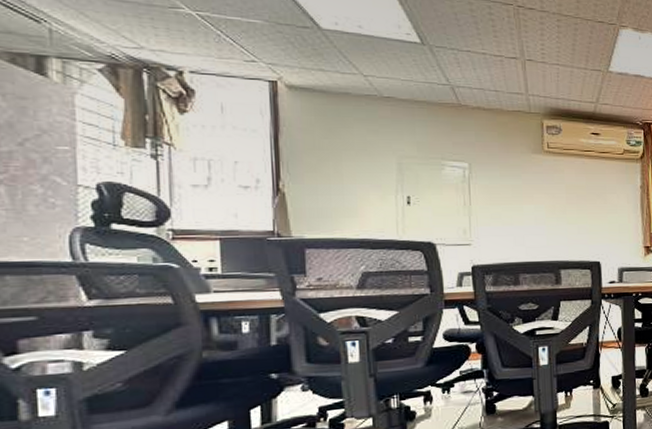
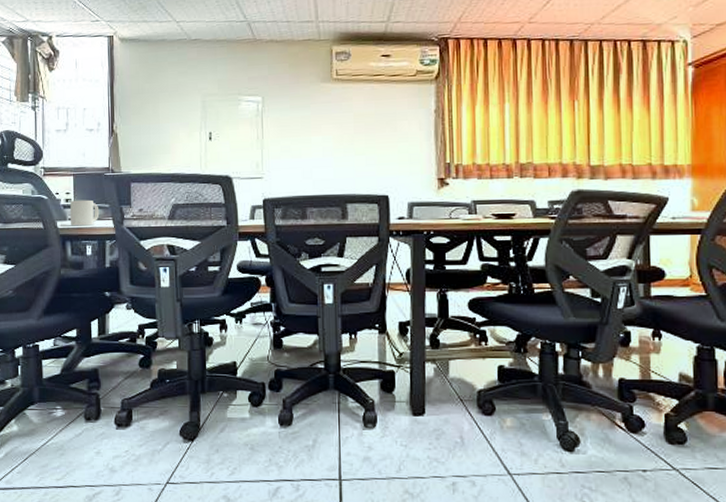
mug: none [216,268,261,300] -> present [70,199,100,226]

